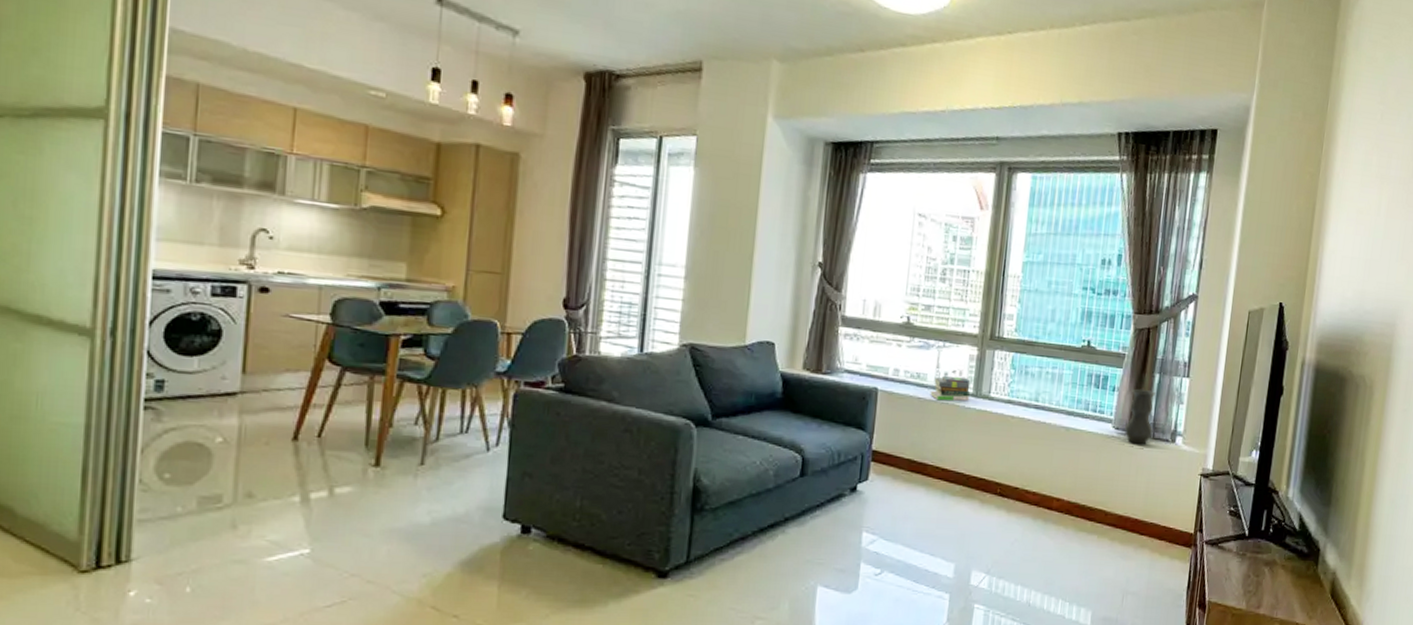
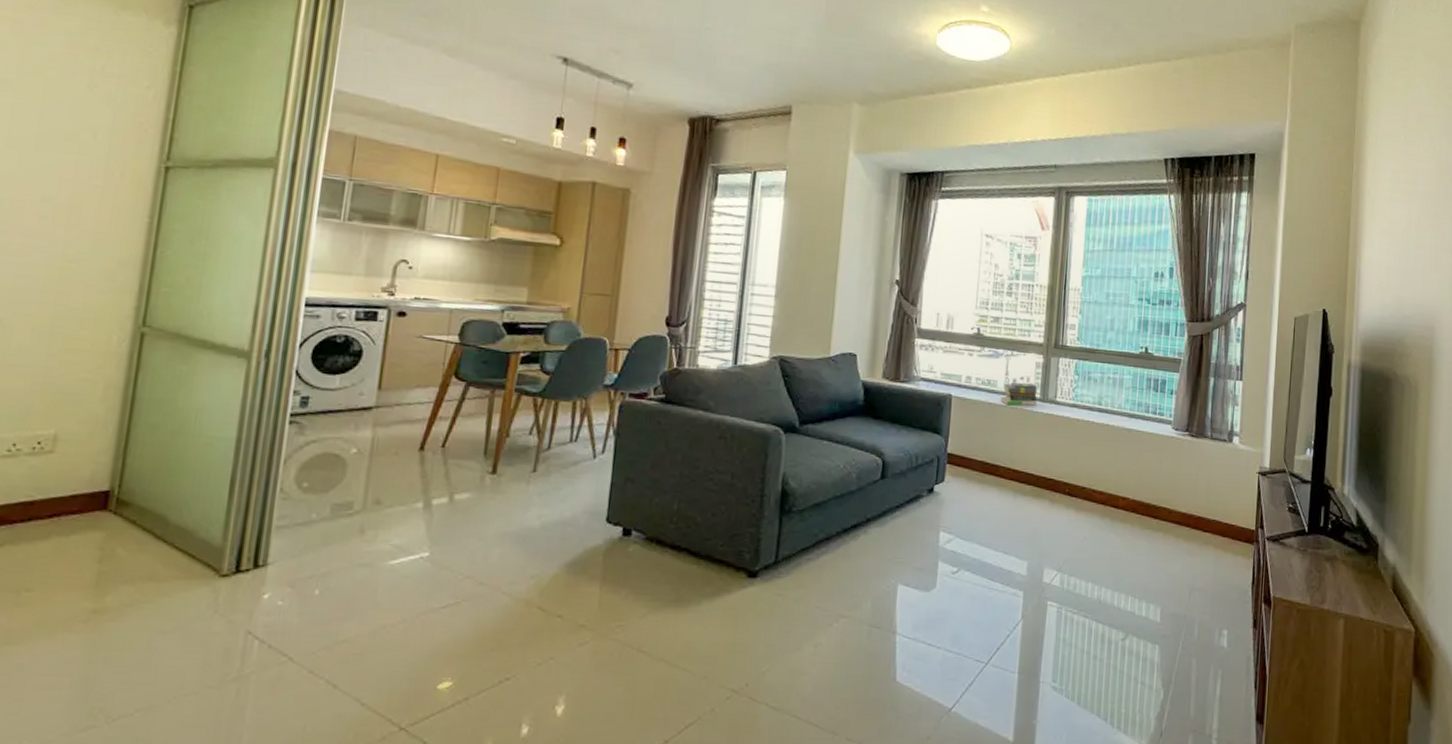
vase: present [1124,388,1156,445] -> none [1183,391,1212,445]

